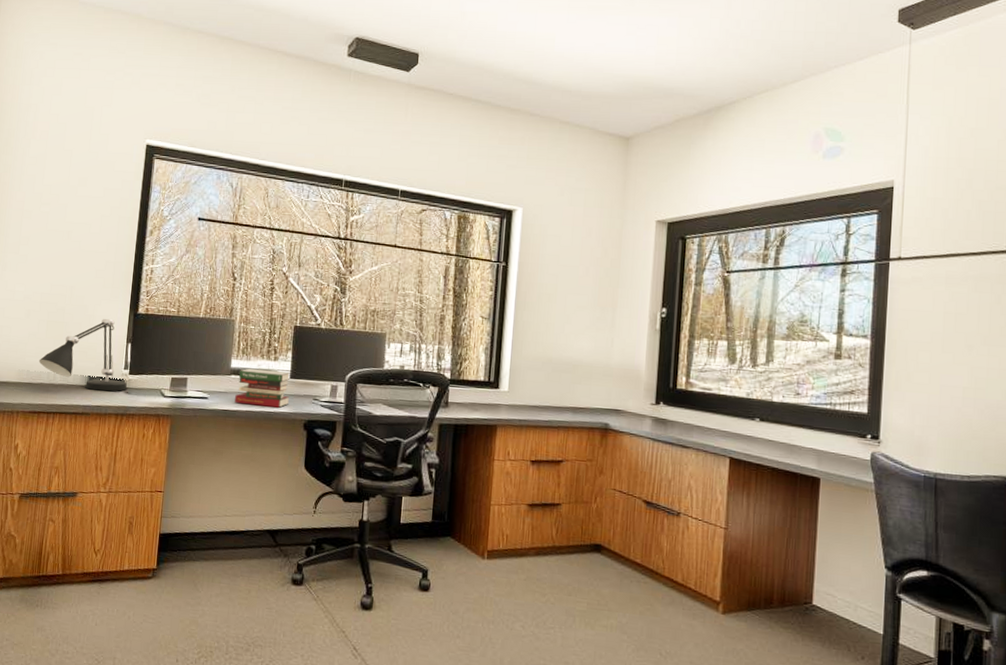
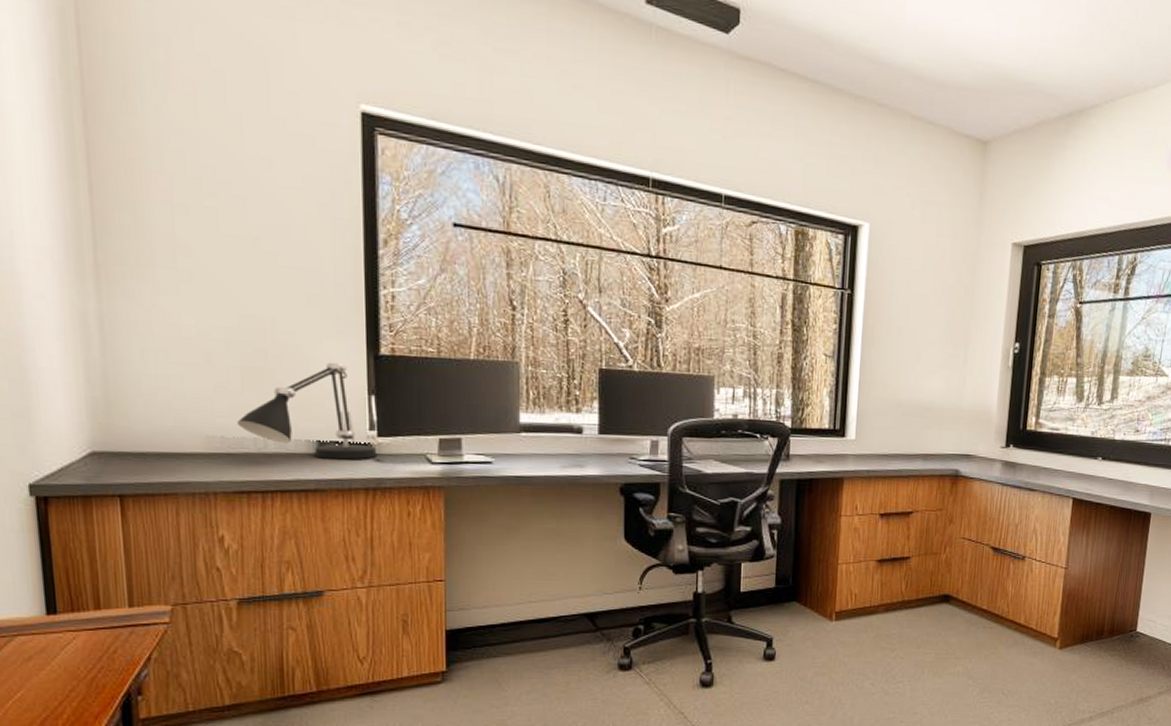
books: present [235,368,290,408] -> none [529,423,599,470]

